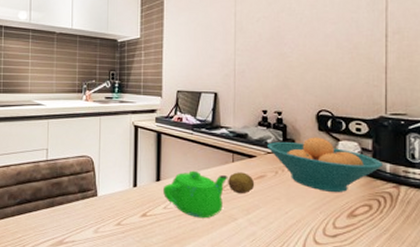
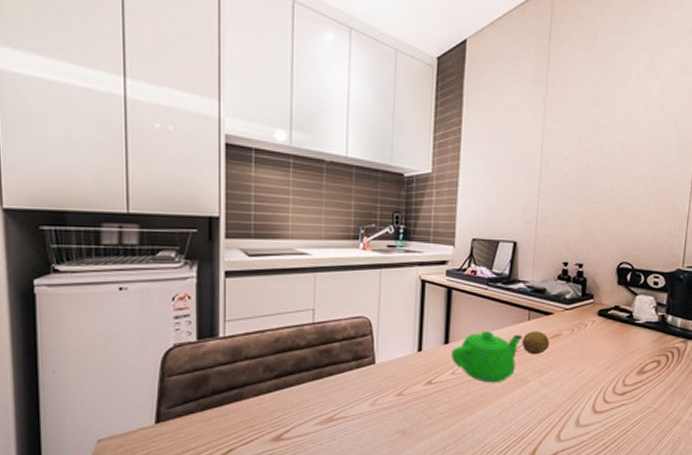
fruit bowl: present [267,137,384,192] -> none [565,291,676,349]

